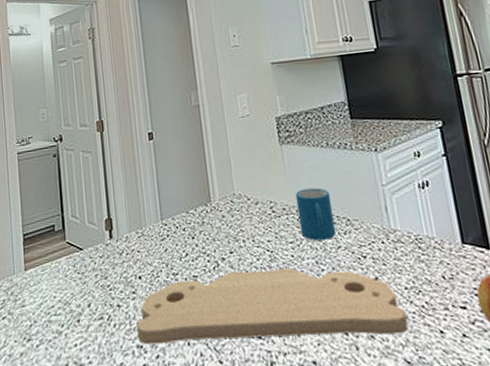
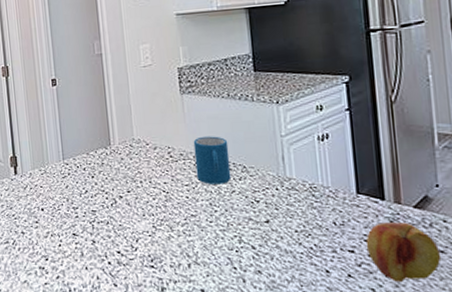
cutting board: present [136,268,408,345] -> none [39,208,295,271]

